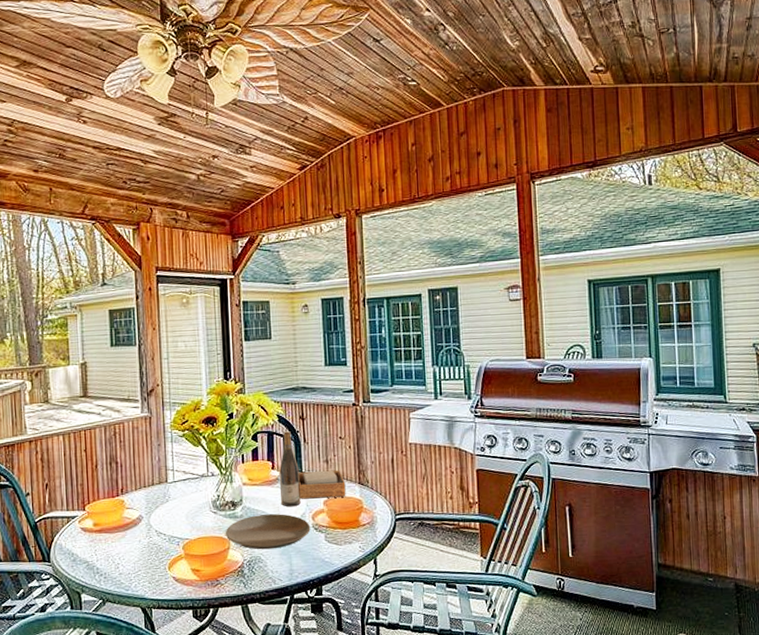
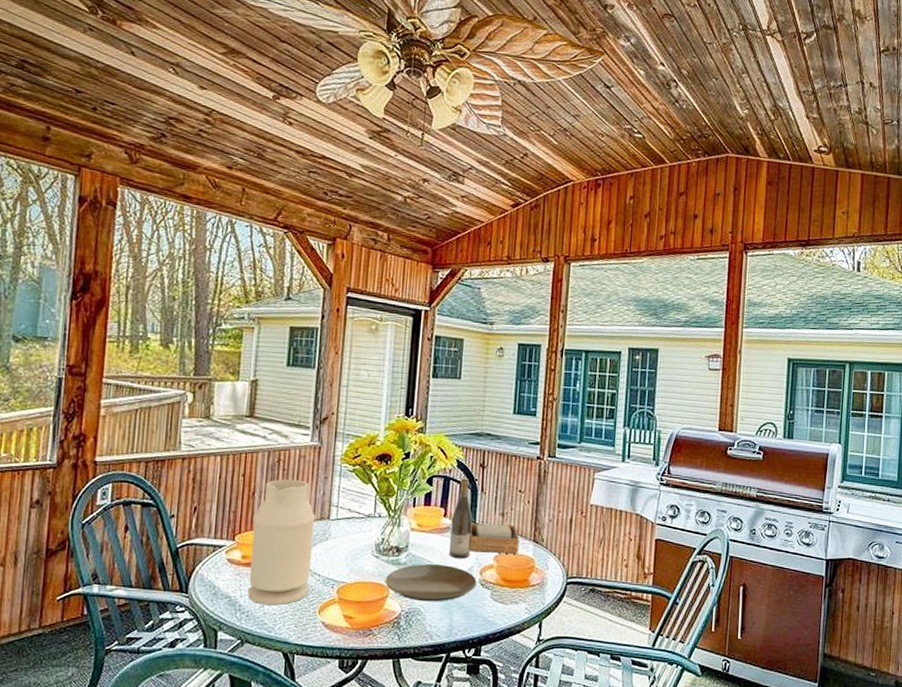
water jug: none [98,449,158,567] -> present [248,479,315,606]

